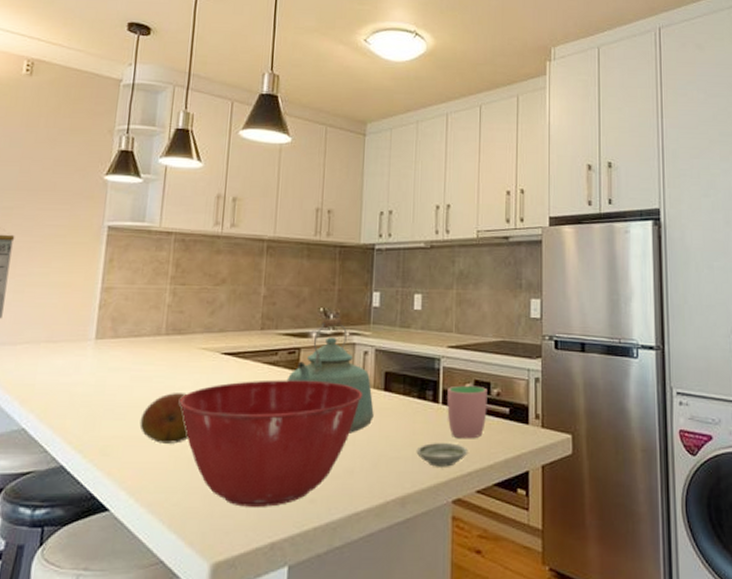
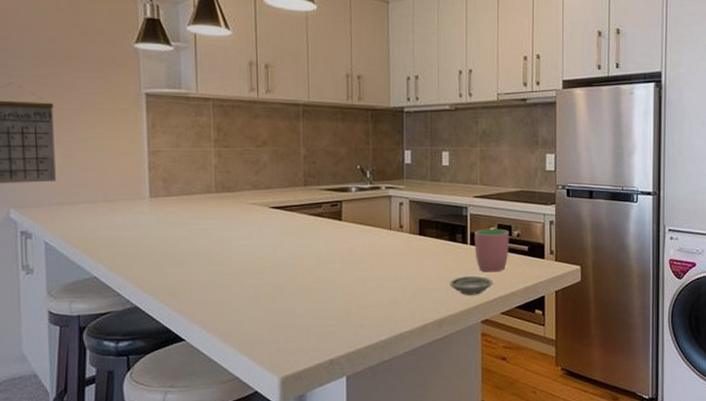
fruit: present [139,393,189,444] -> none [202,242,248,285]
mixing bowl: present [178,380,362,507] -> none [235,228,400,333]
kettle: present [286,317,374,433] -> none [332,173,411,271]

